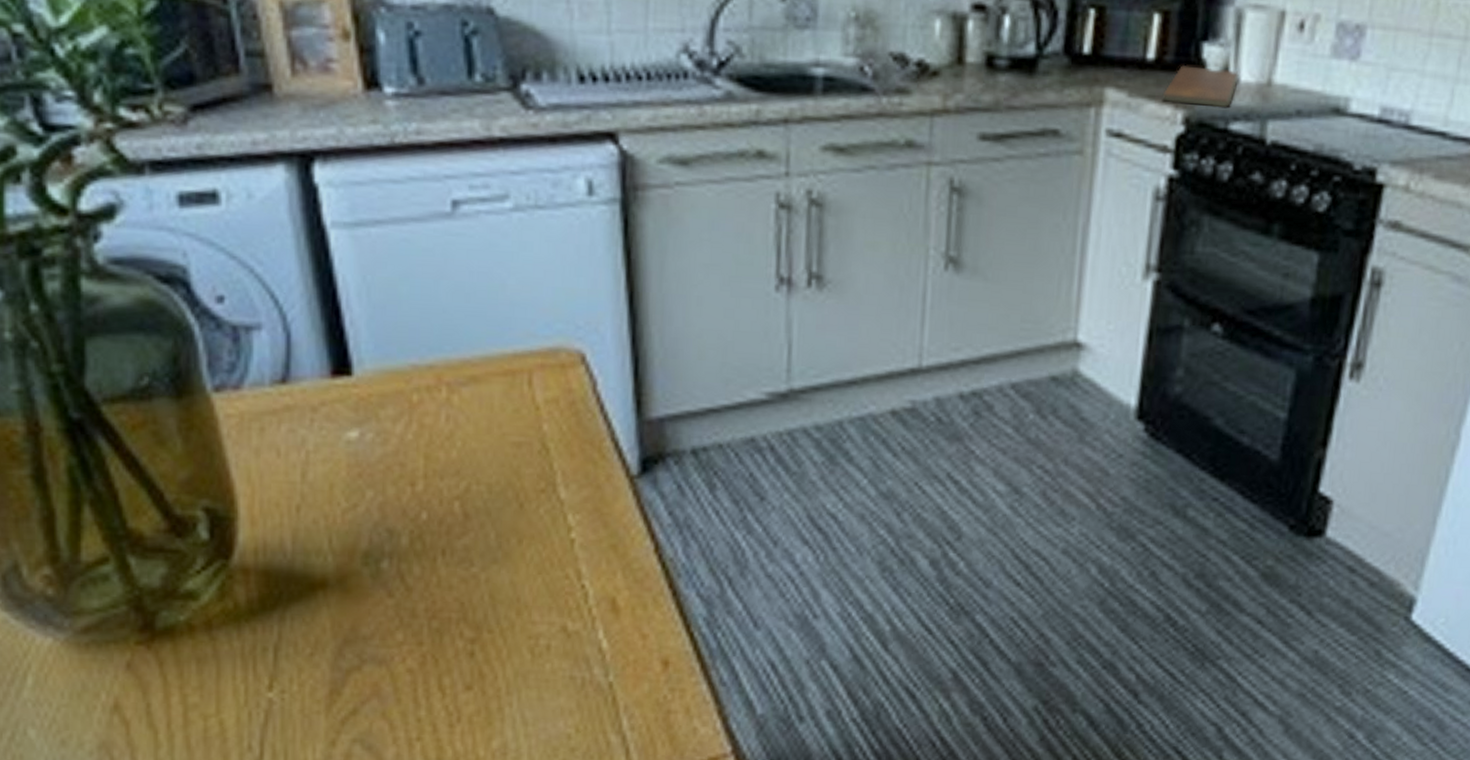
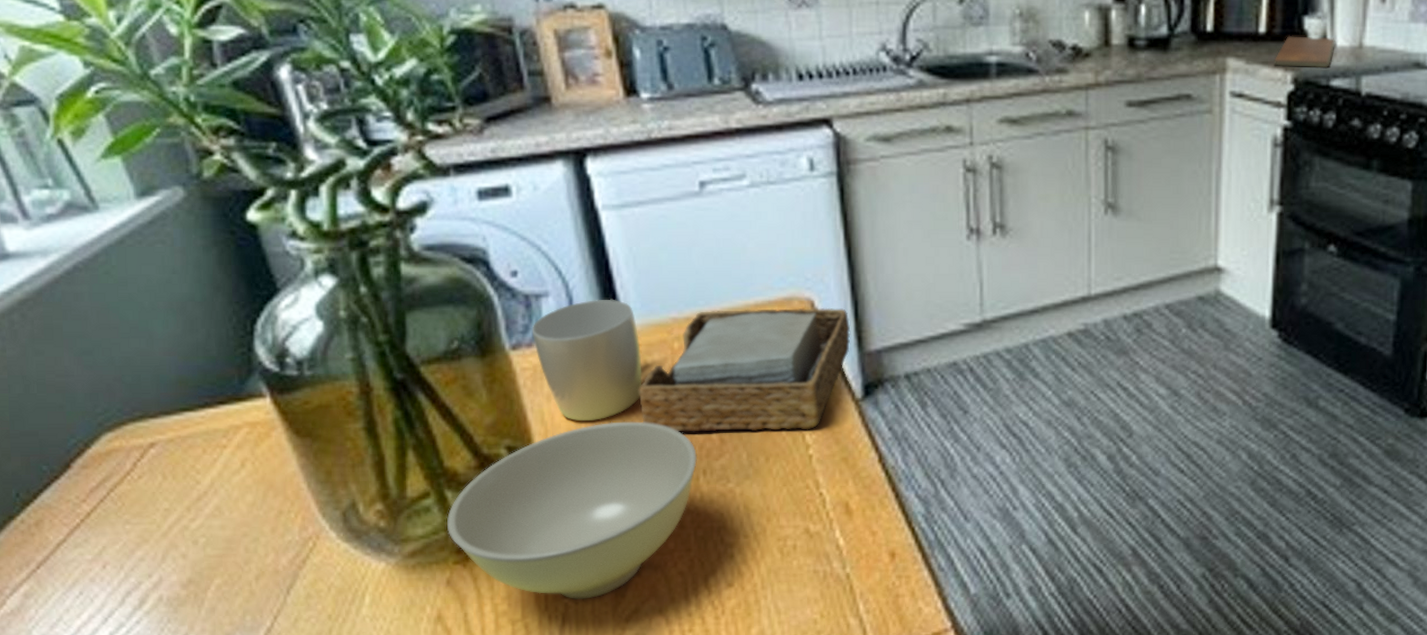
bowl: none [129,485,436,695] -> present [447,421,698,599]
mug: none [239,336,373,483] -> present [531,299,642,422]
napkin holder: none [368,358,628,509] -> present [639,307,851,432]

